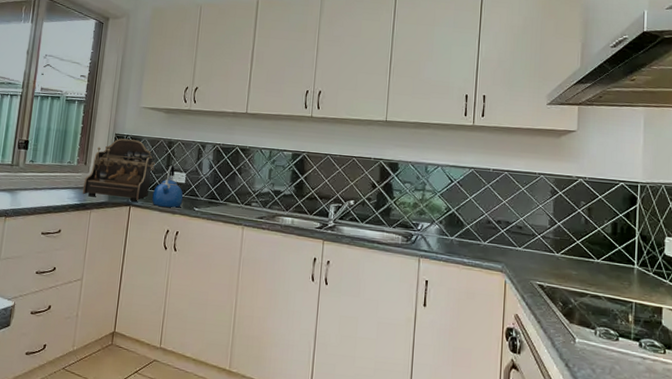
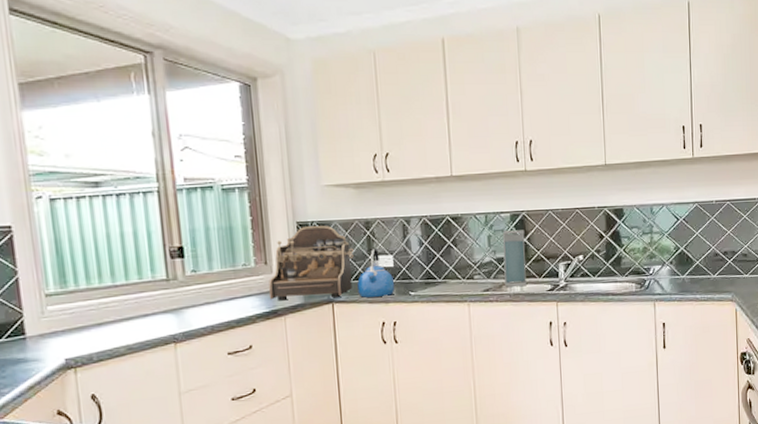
soap dispenser: none [278,167,303,221] -> present [502,230,527,287]

